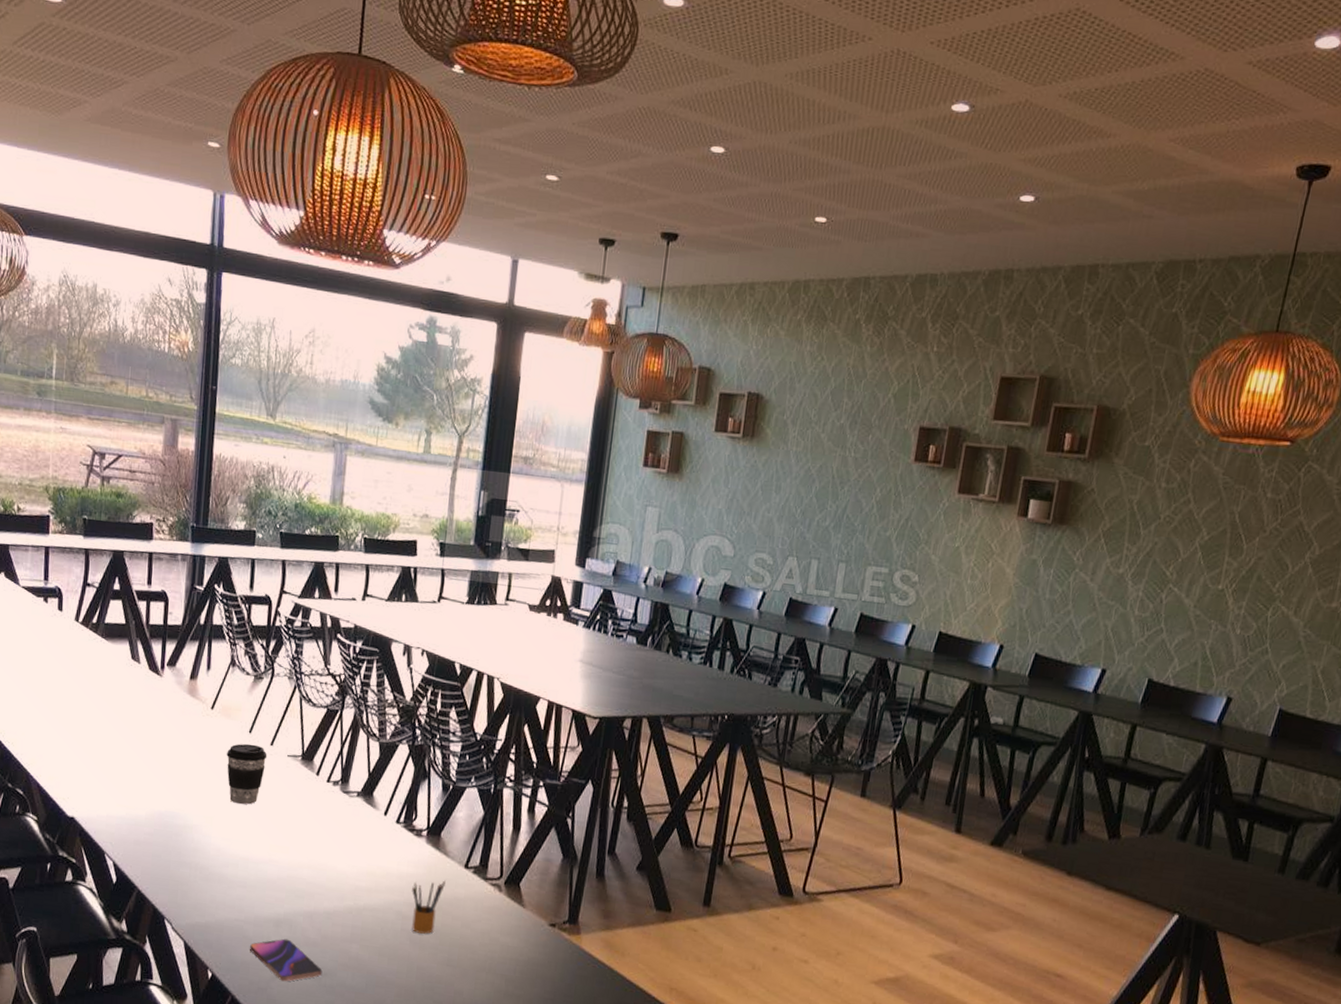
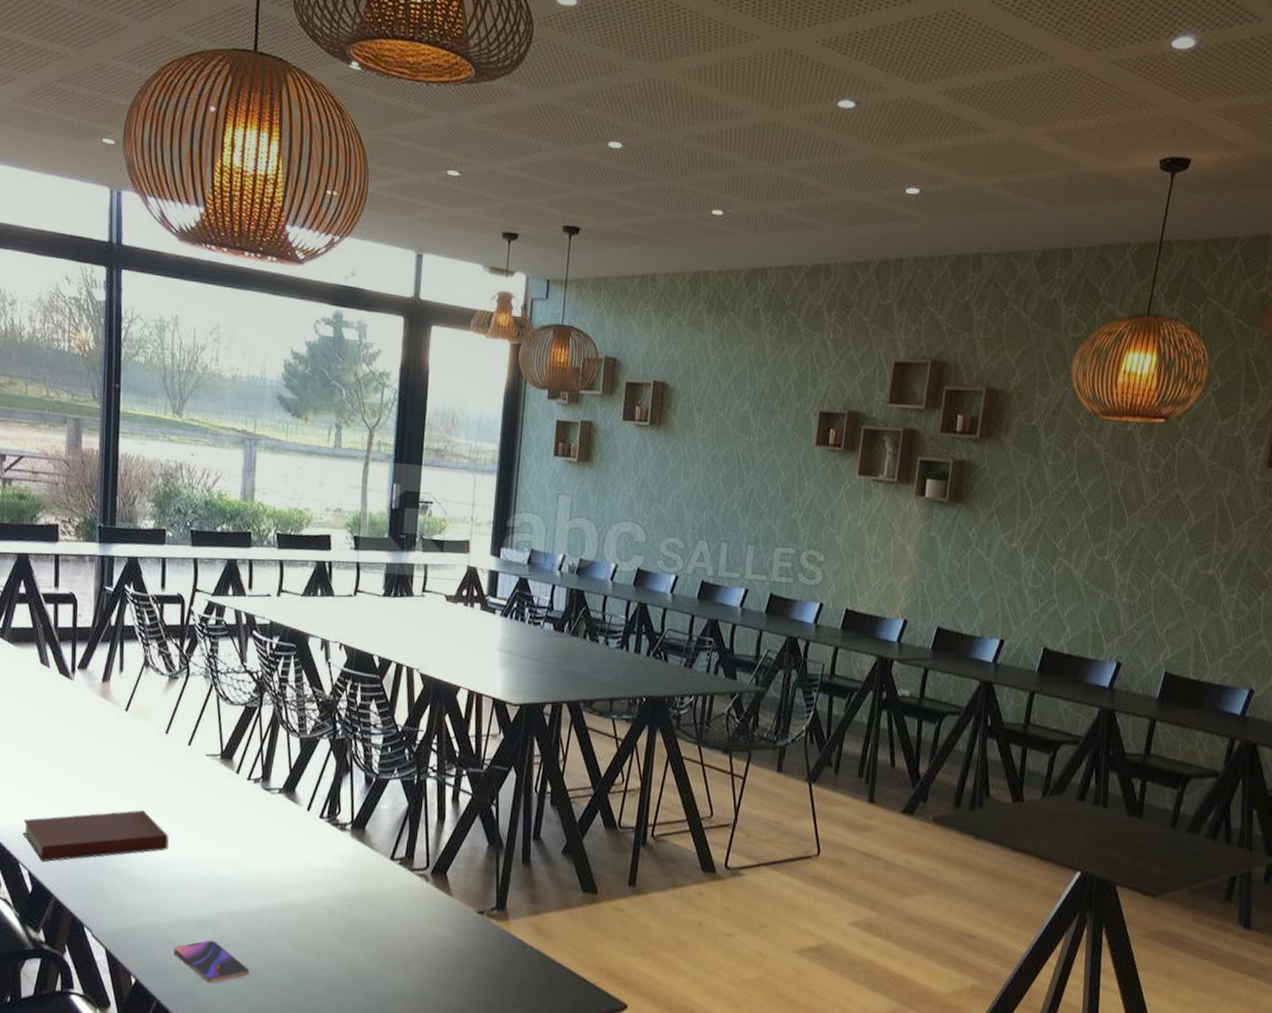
notebook: none [109,807,249,854] -> present [23,810,169,862]
coffee cup: present [227,743,268,805] -> none [143,744,185,807]
pencil box: present [412,880,446,934] -> none [338,873,372,928]

